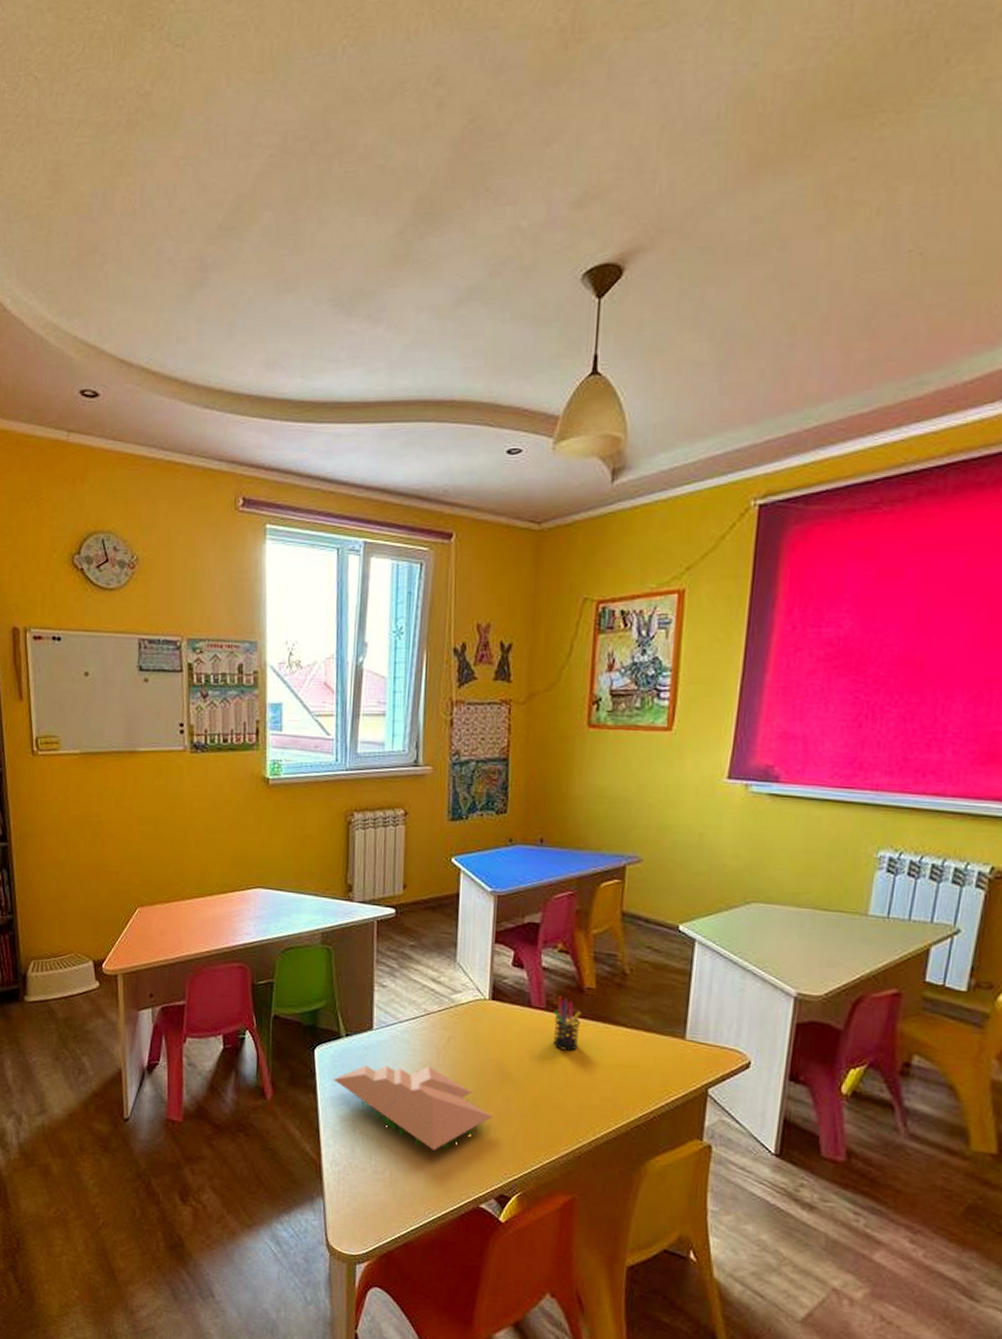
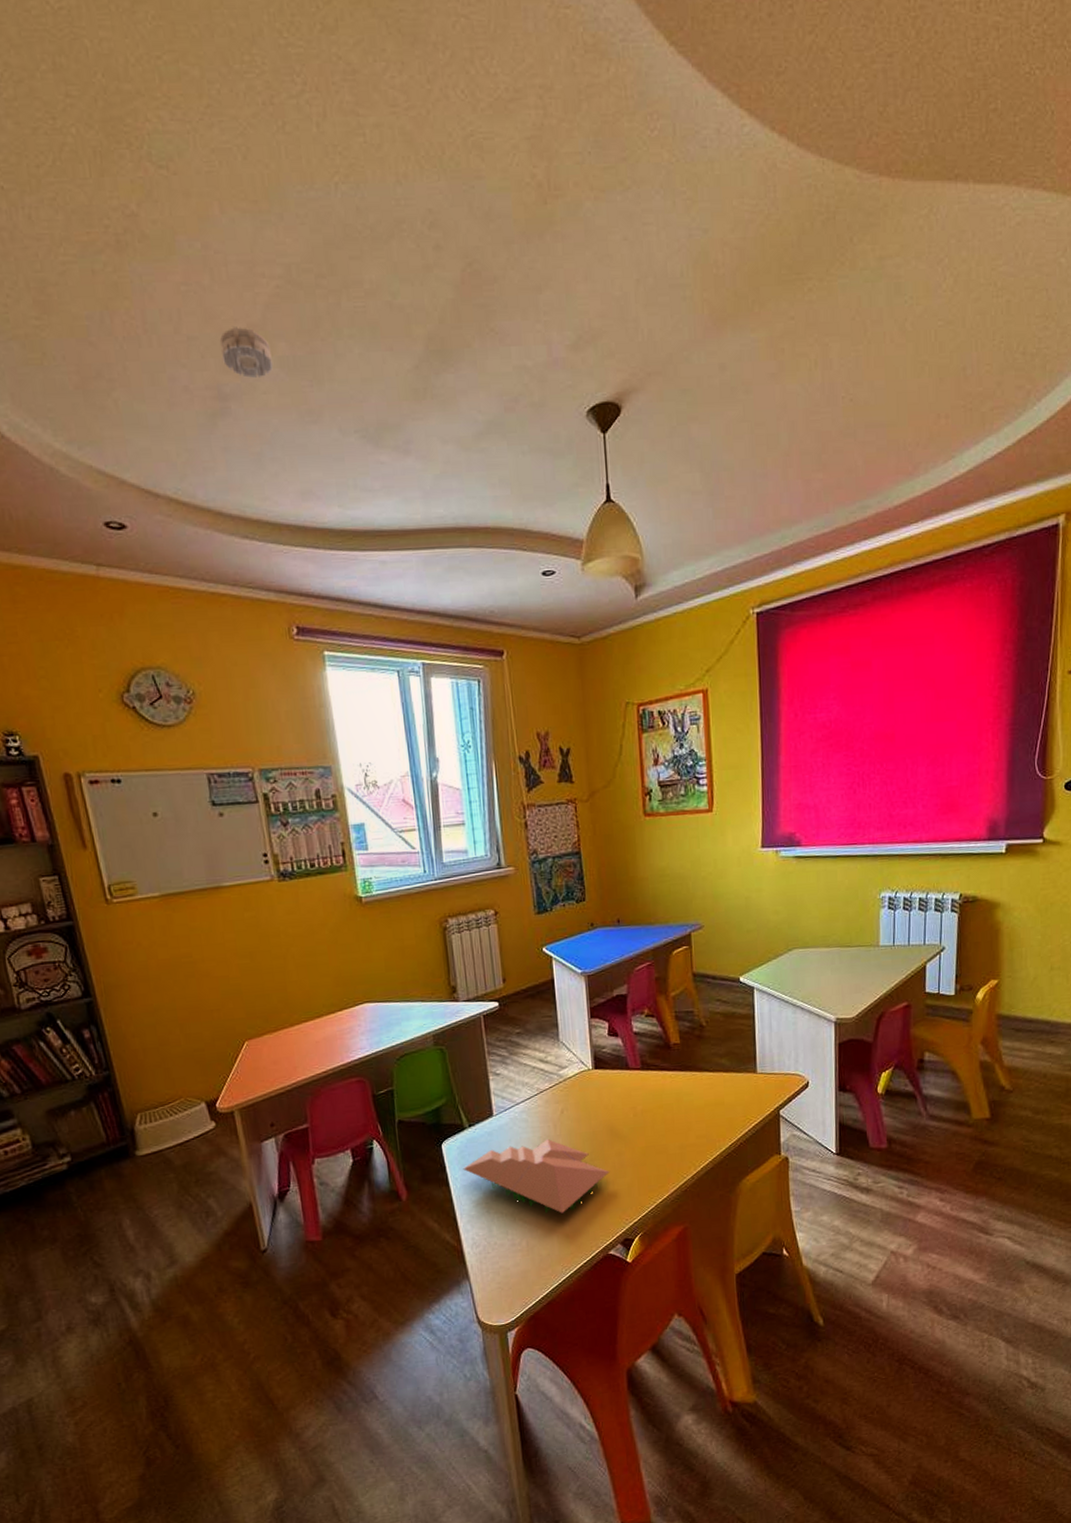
smoke detector: none [208,196,256,248] -> present [219,325,273,378]
pen holder: present [552,996,581,1051] -> none [648,1055,673,1102]

